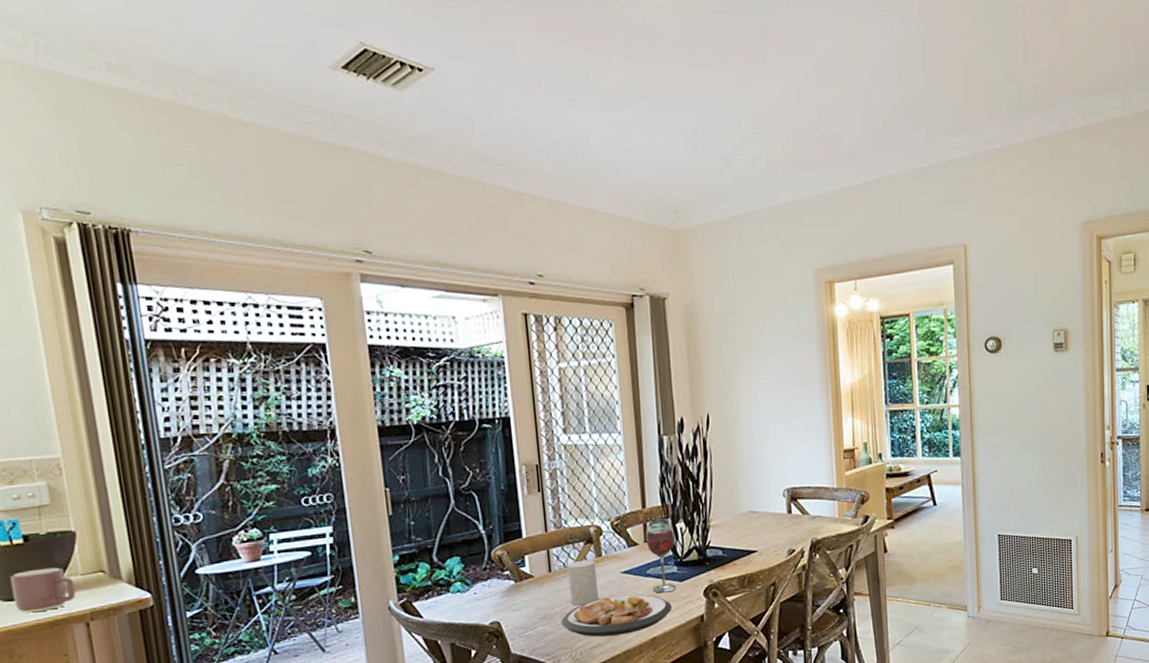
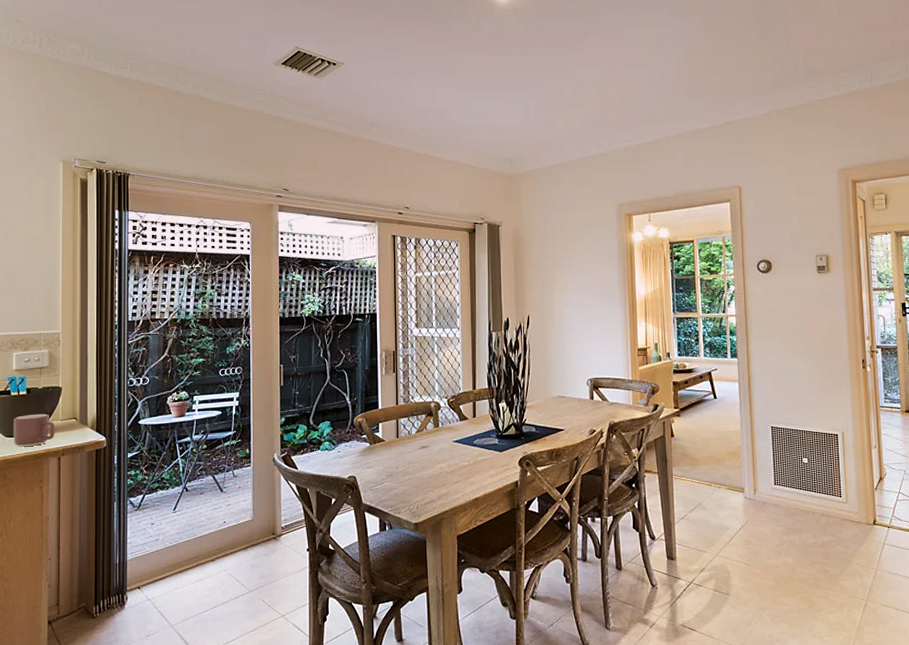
plate: present [561,594,673,637] -> none [403,460,493,494]
cup: present [567,559,599,606] -> none [411,429,435,467]
wineglass: present [645,518,677,593] -> none [474,398,497,461]

